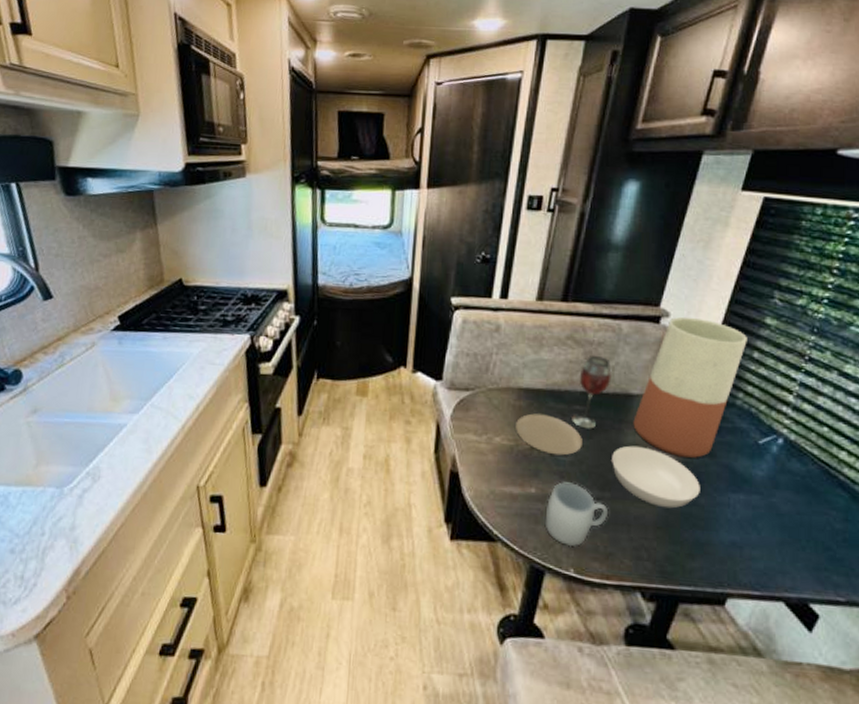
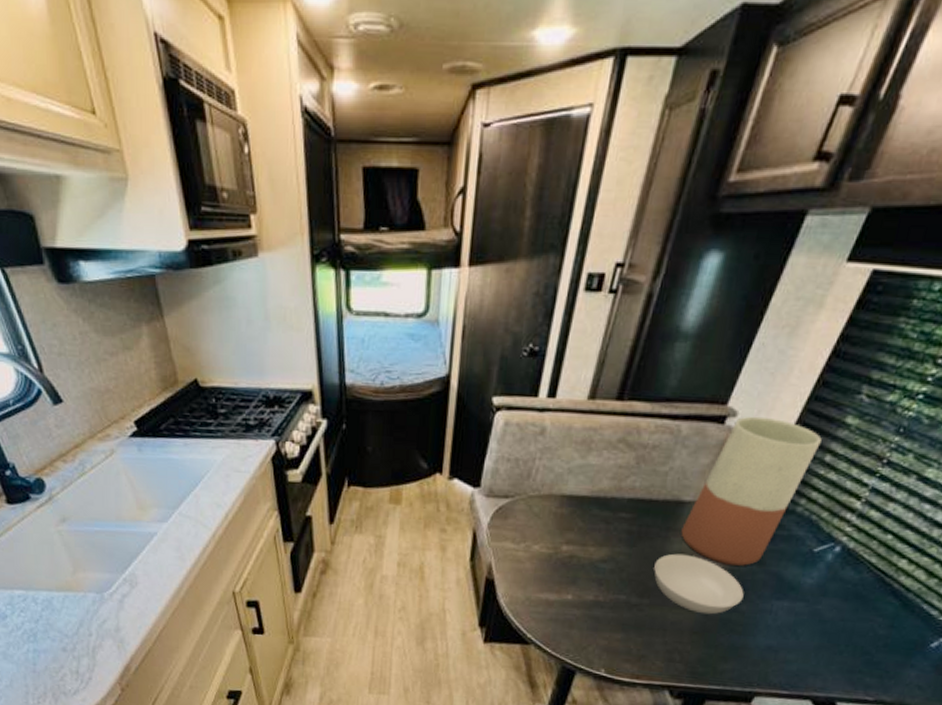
plate: present [516,413,582,456] -> none [556,521,626,564]
mug: present [544,482,609,548] -> none [578,589,646,650]
wineglass: present [572,355,612,429] -> none [616,459,665,537]

